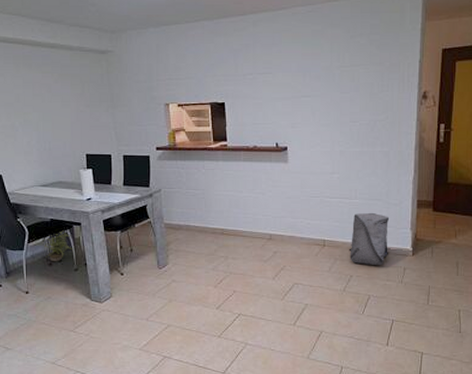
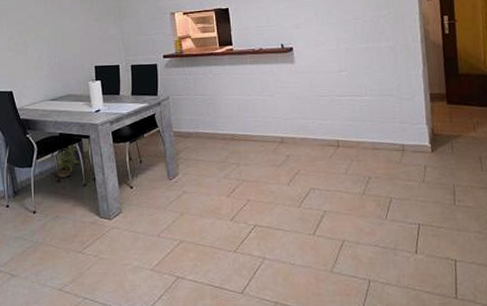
backpack: present [348,212,390,266] -> none [364,109,407,165]

